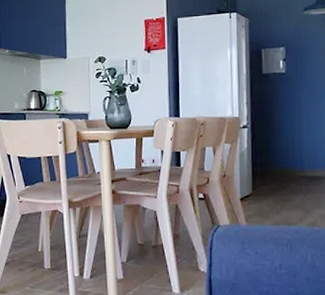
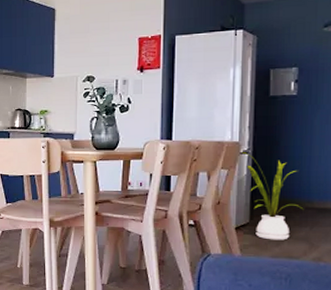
house plant: none [241,126,298,209] -> present [241,151,304,240]

